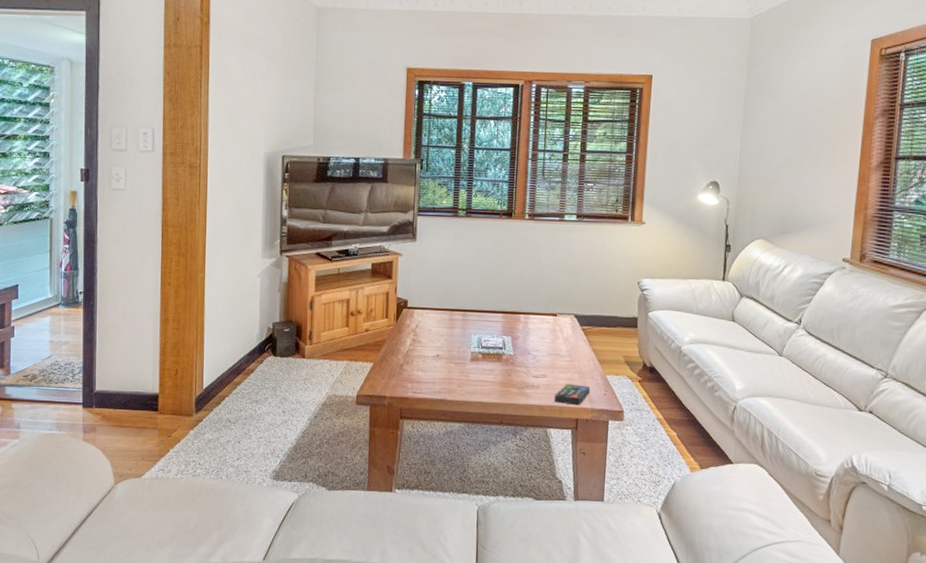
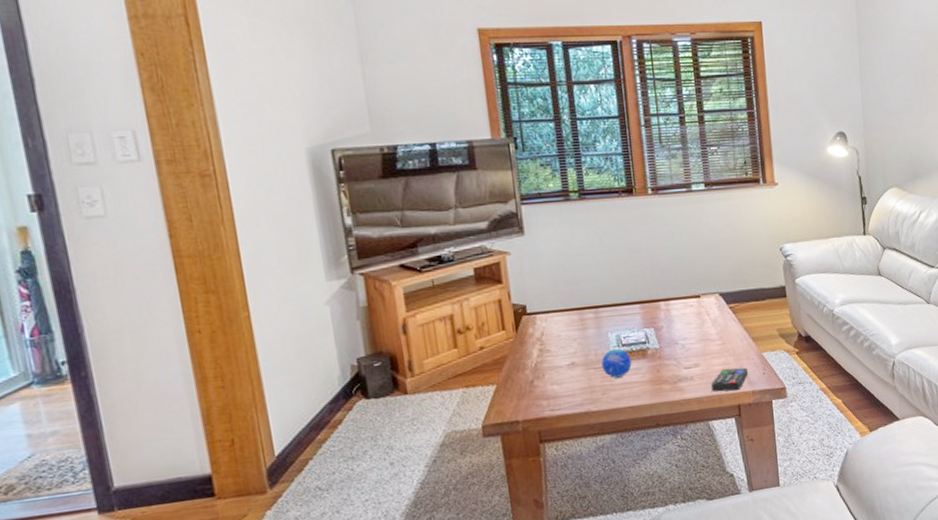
decorative orb: none [461,349,488,375] -> present [601,348,632,378]

